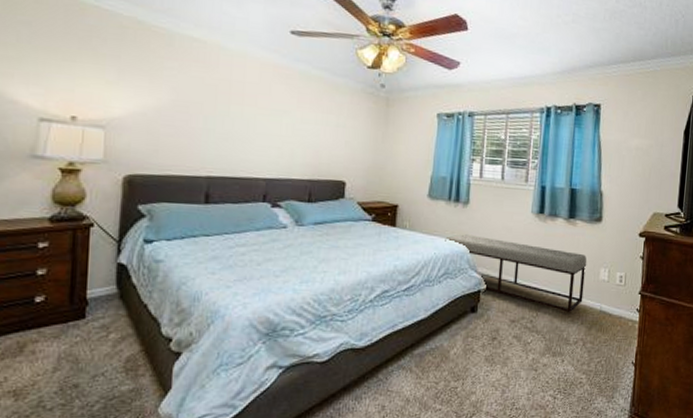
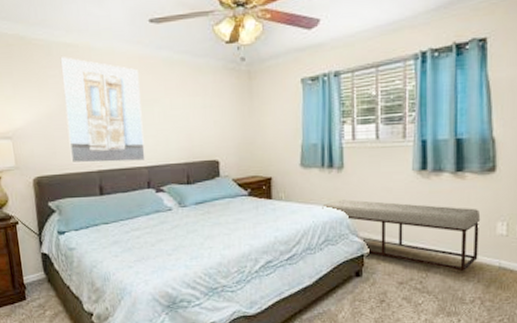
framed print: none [176,50,271,173] -> present [60,57,146,164]

